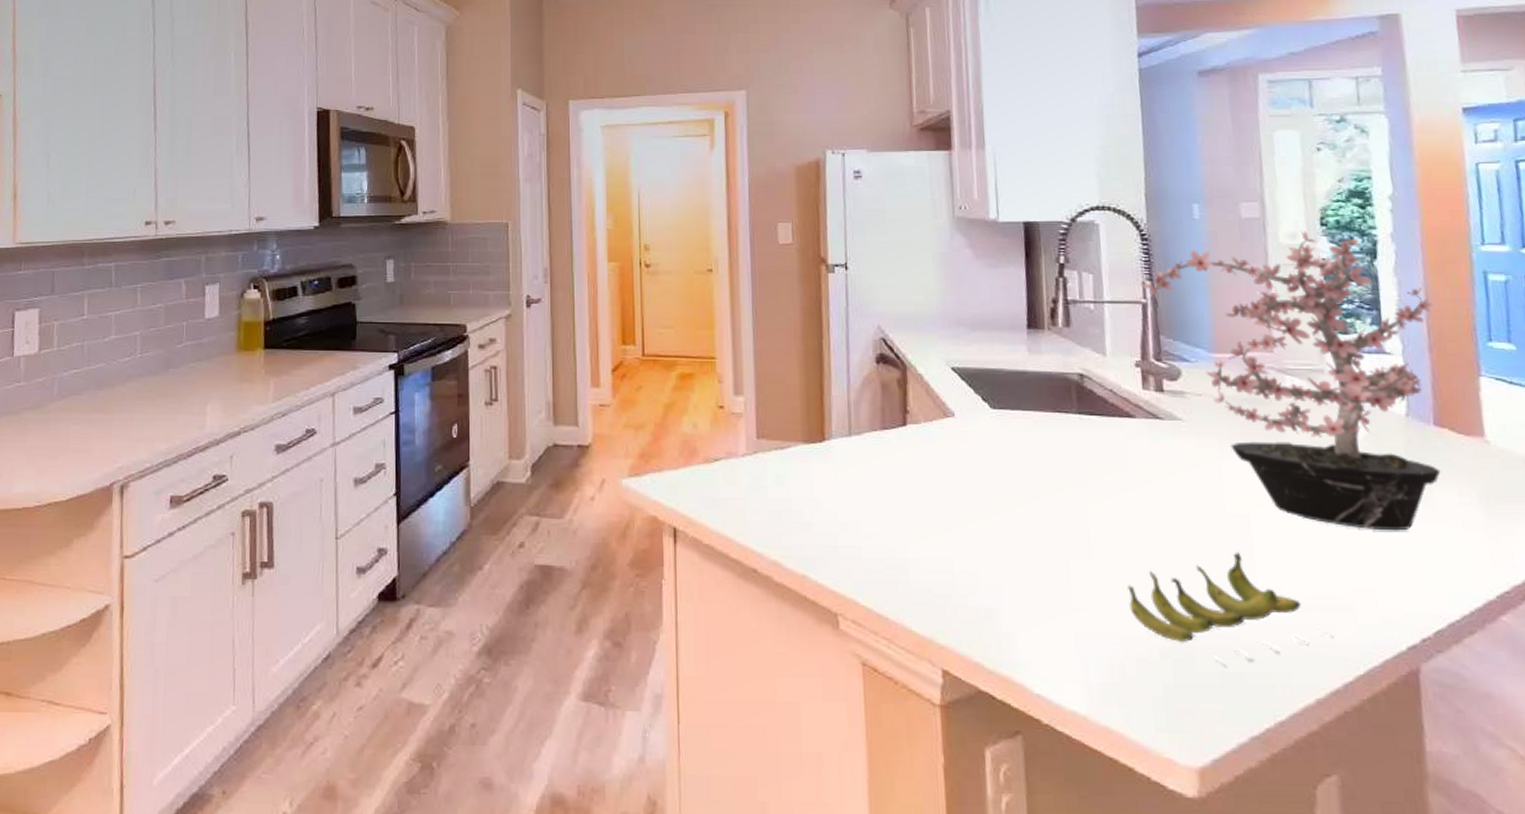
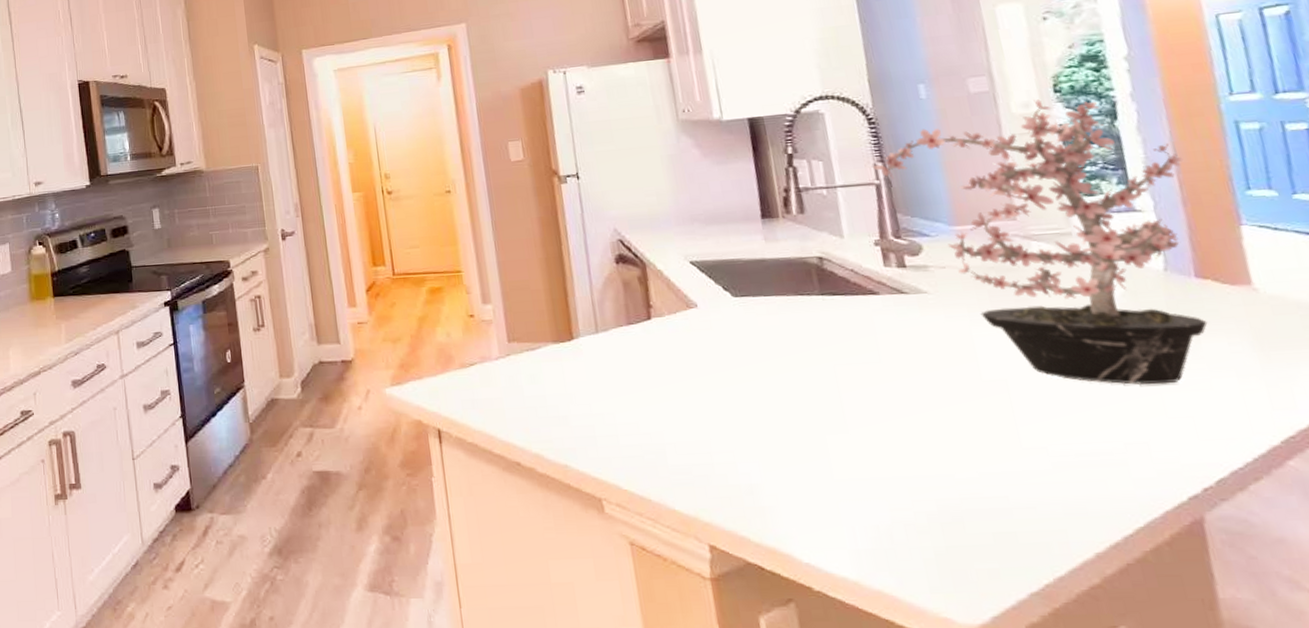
banana: present [1126,552,1334,667] -> none [886,415,1108,527]

